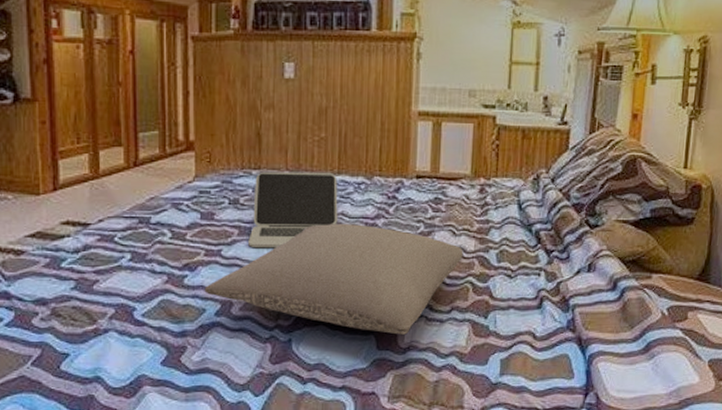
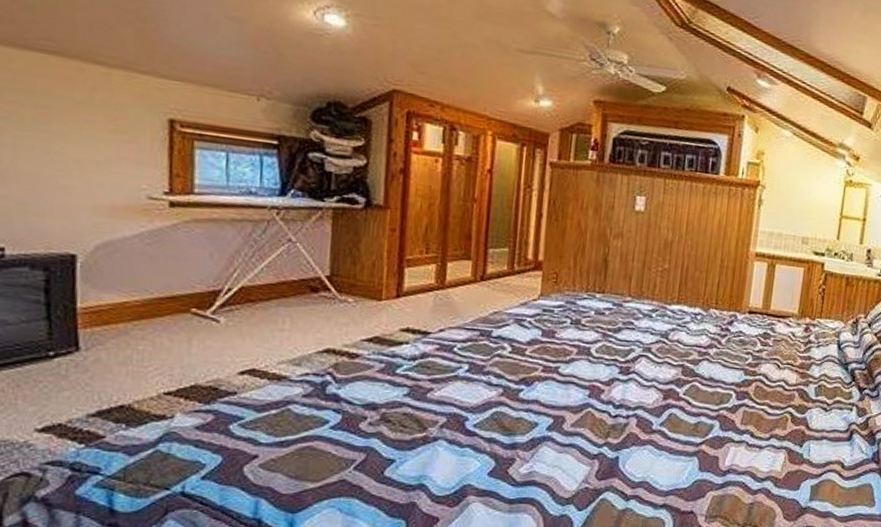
pillow: present [204,224,464,335] -> none [538,349,786,458]
laptop: present [248,171,338,248] -> none [586,295,676,369]

